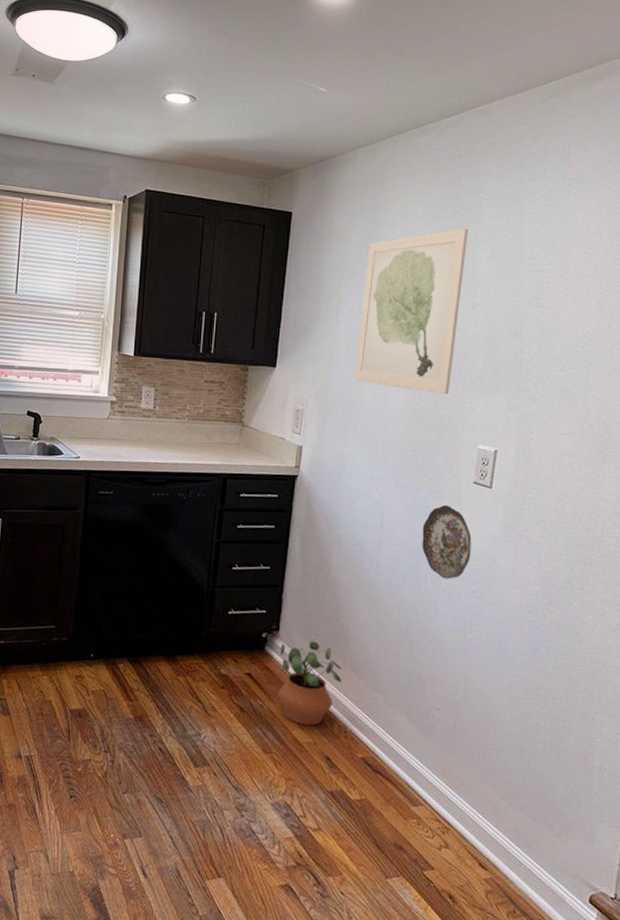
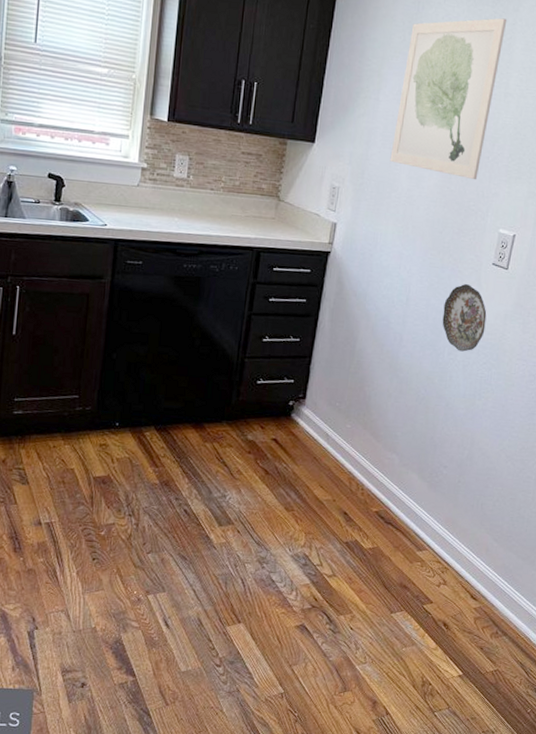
potted plant: present [278,641,342,726] -> none [301,408,362,485]

